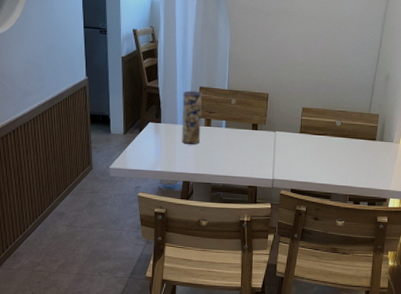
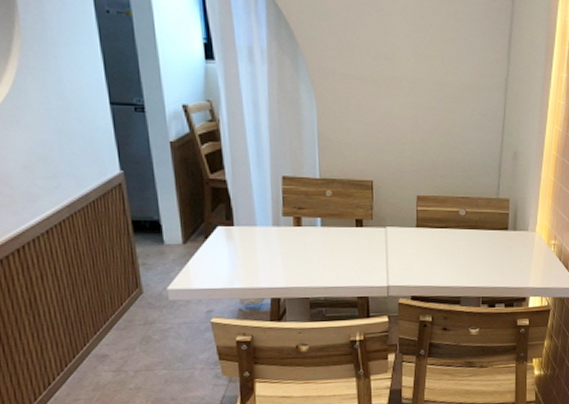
vase: present [181,90,202,144] -> none [260,182,290,251]

